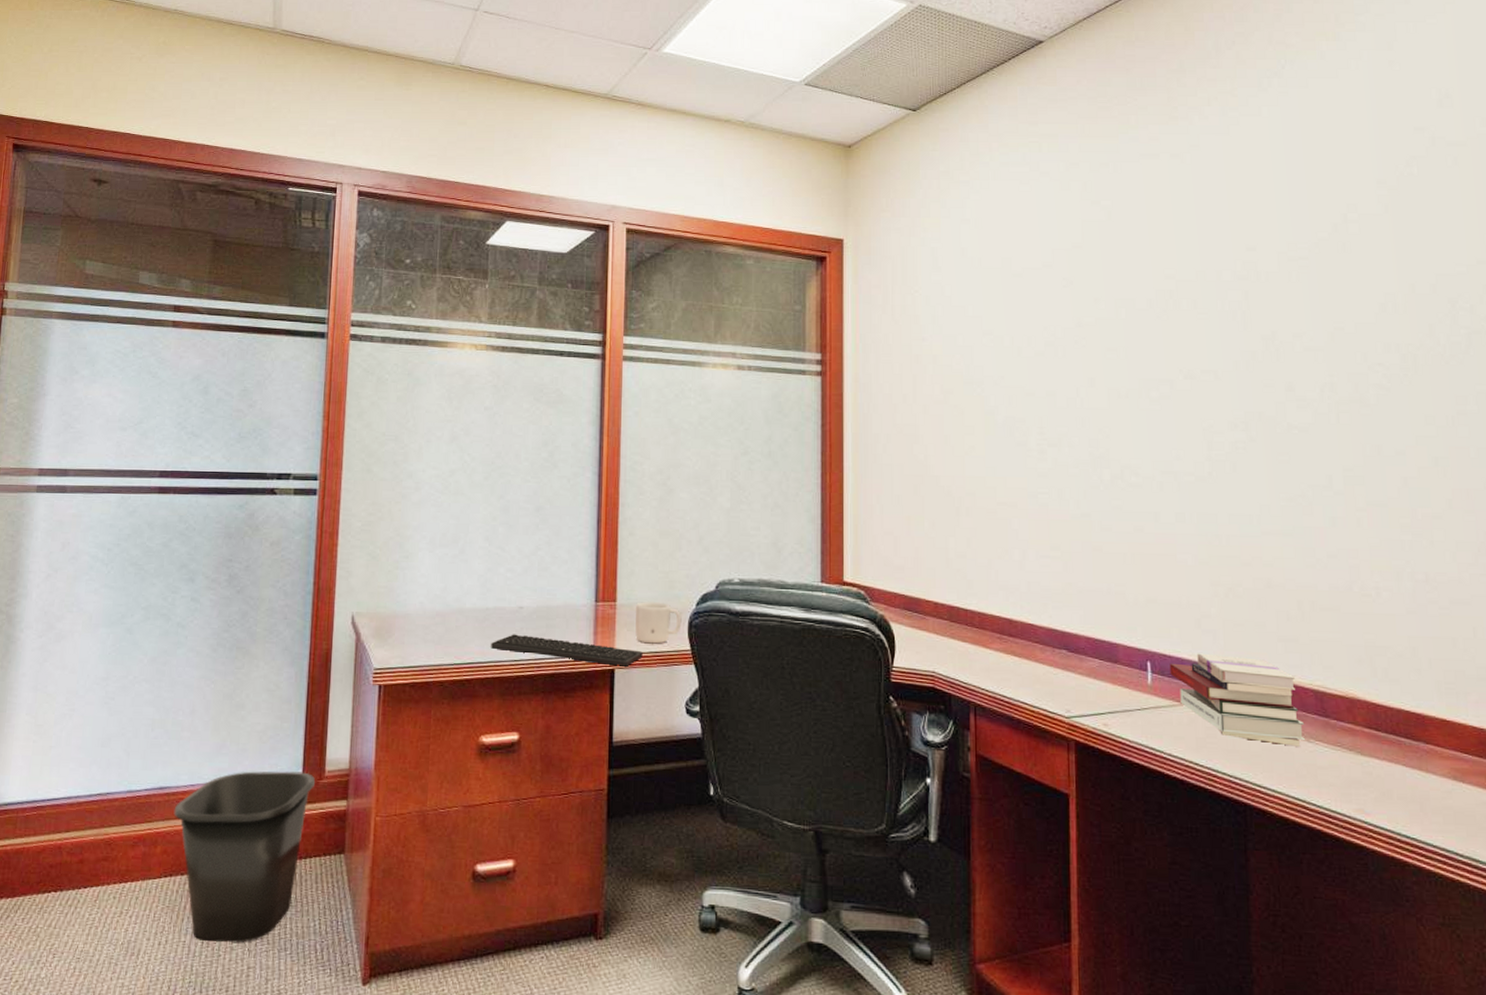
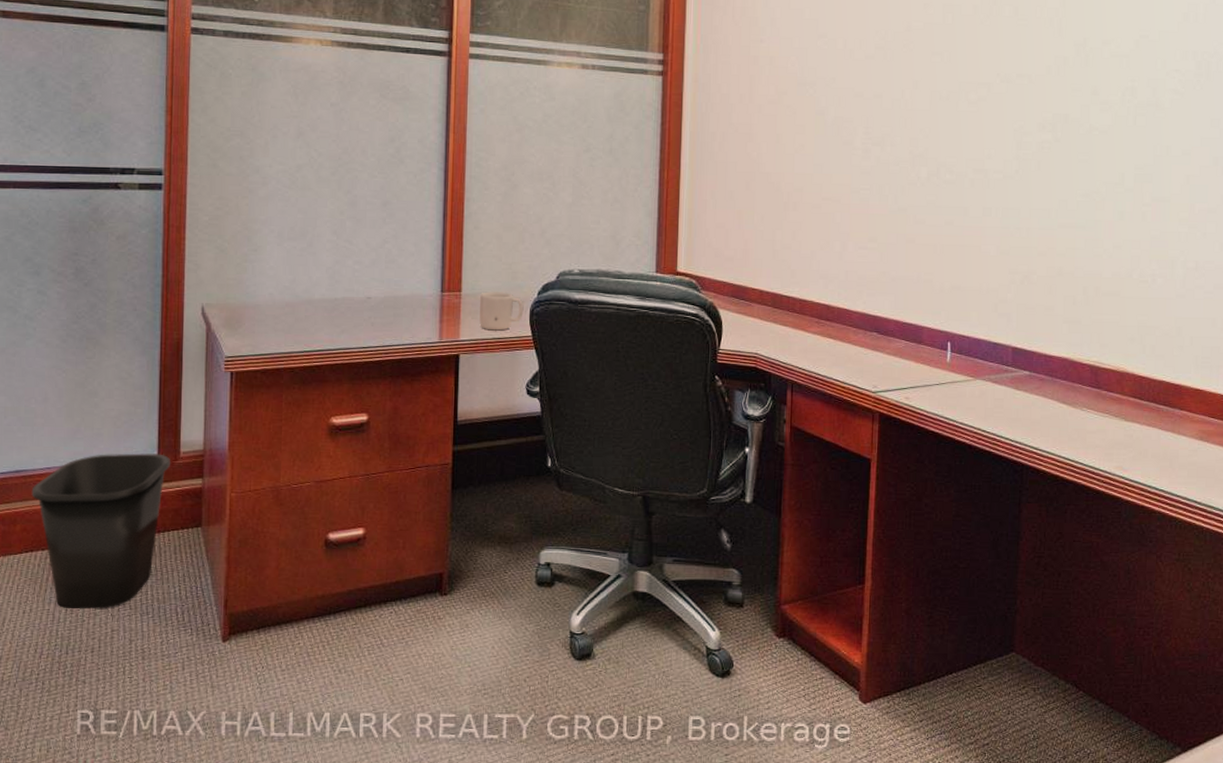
computer keyboard: present [491,634,643,667] -> none [340,323,486,352]
books: present [1169,653,1305,747] -> none [967,334,1079,414]

